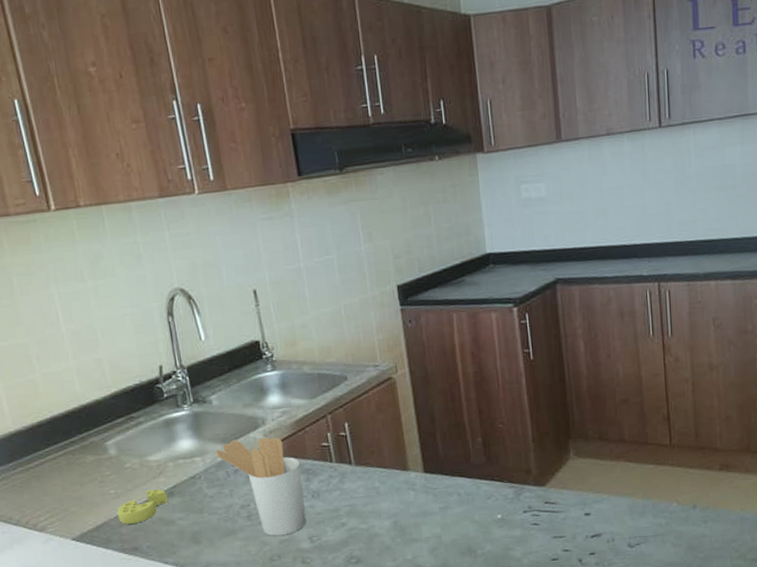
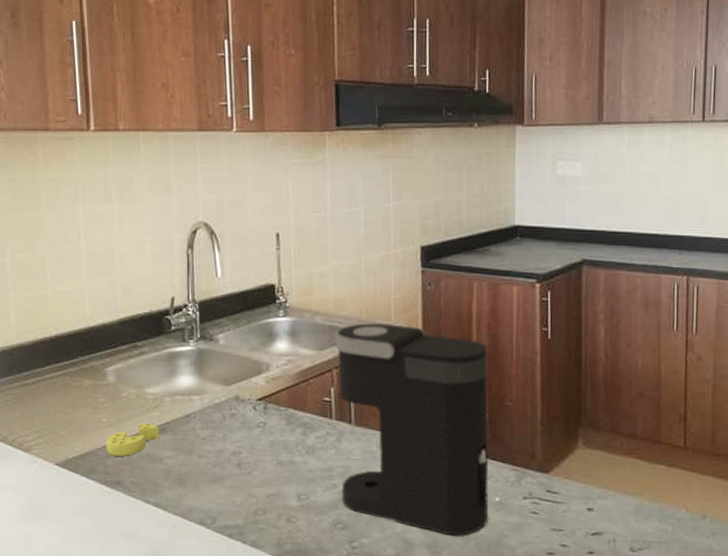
utensil holder: present [216,437,307,537] -> none [215,382,298,490]
coffee maker: none [323,363,492,556] -> present [333,323,489,536]

